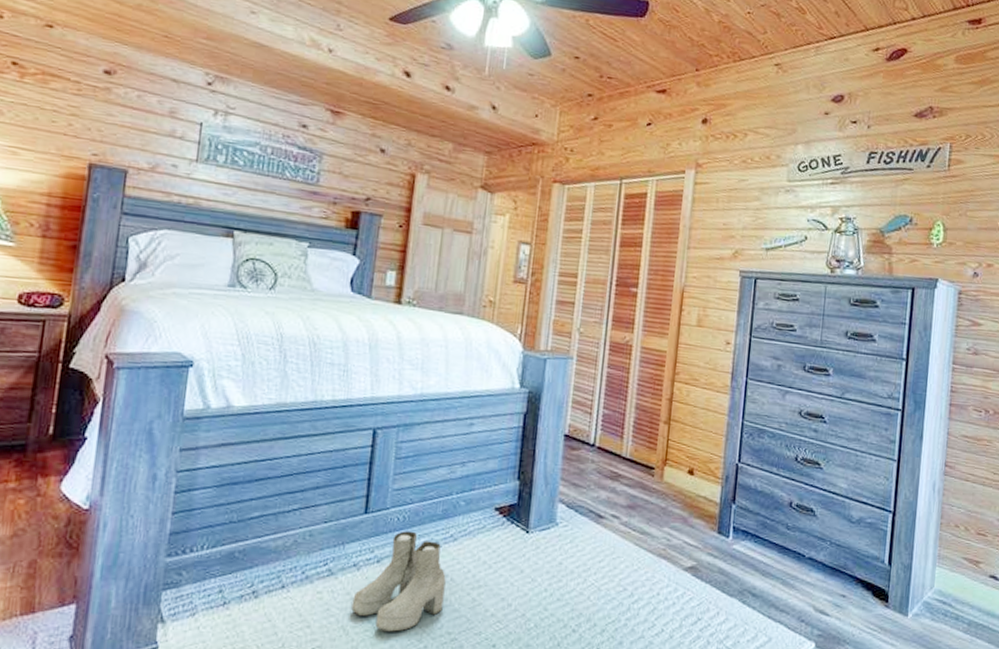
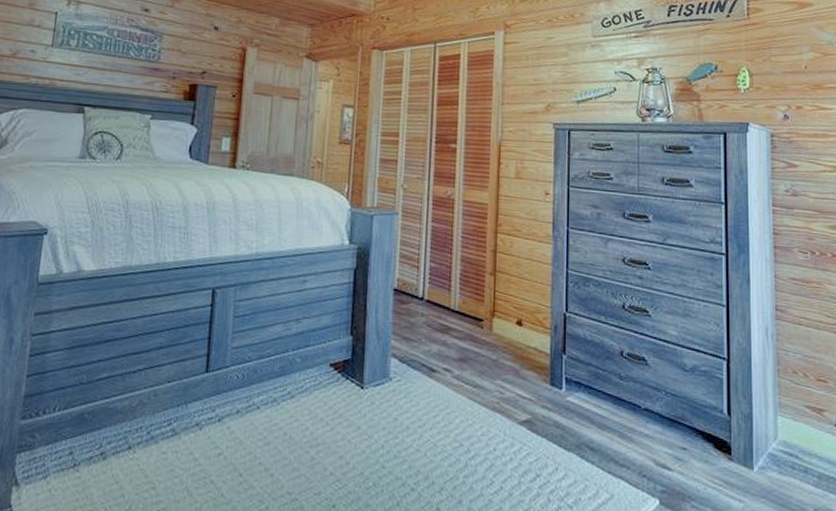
boots: present [351,531,446,632] -> none [194,389,285,493]

